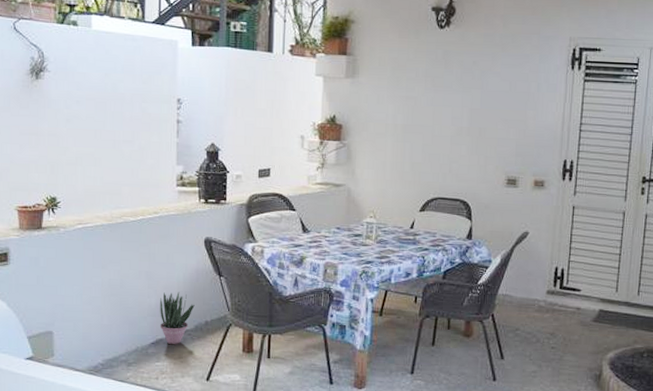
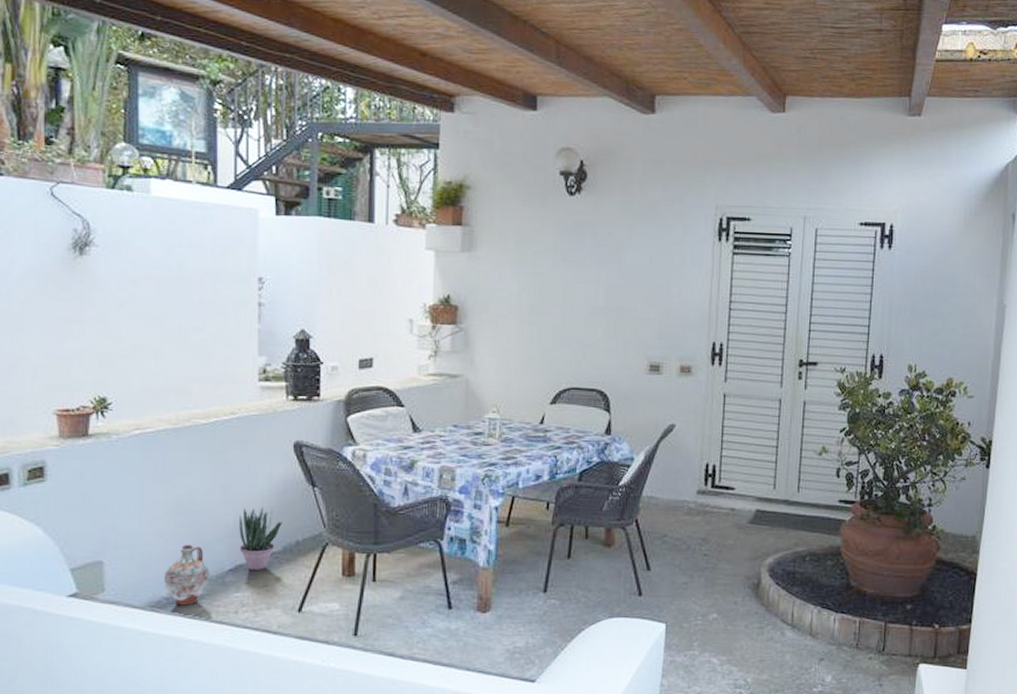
ceramic jug: none [100,321,136,371] -> present [164,545,210,606]

